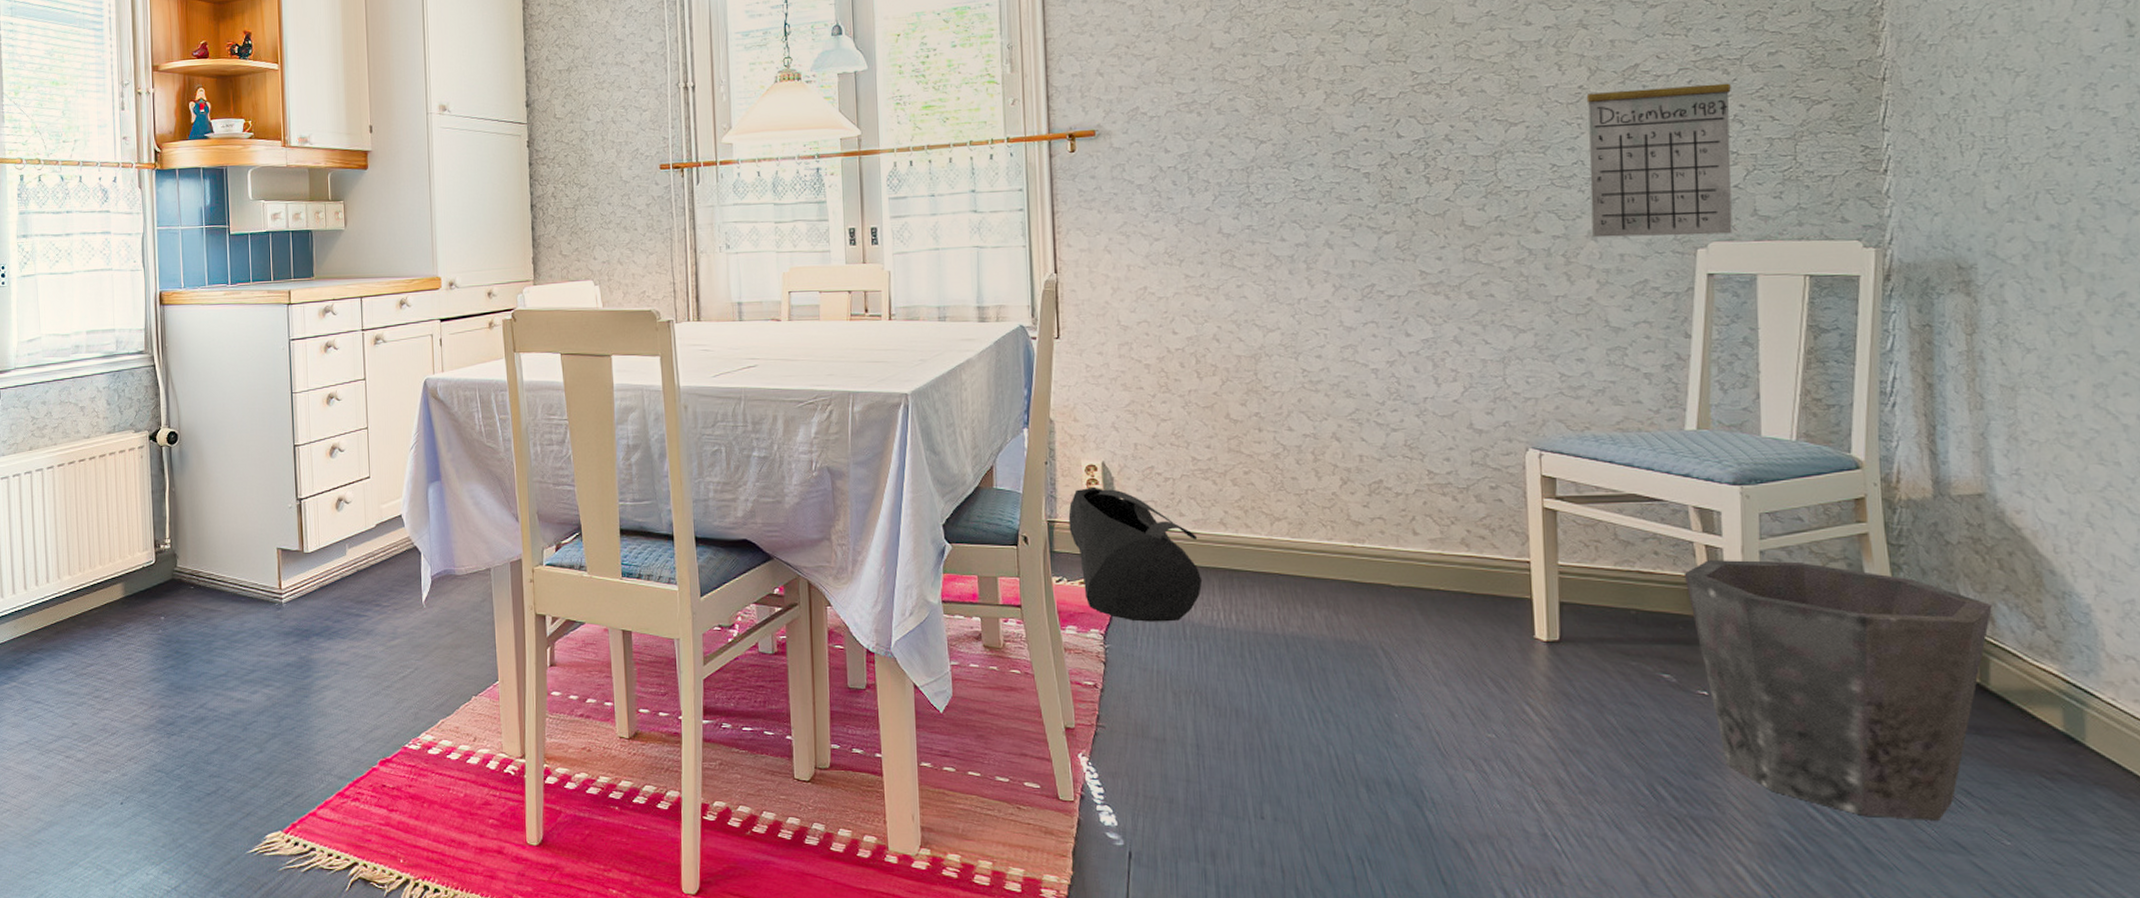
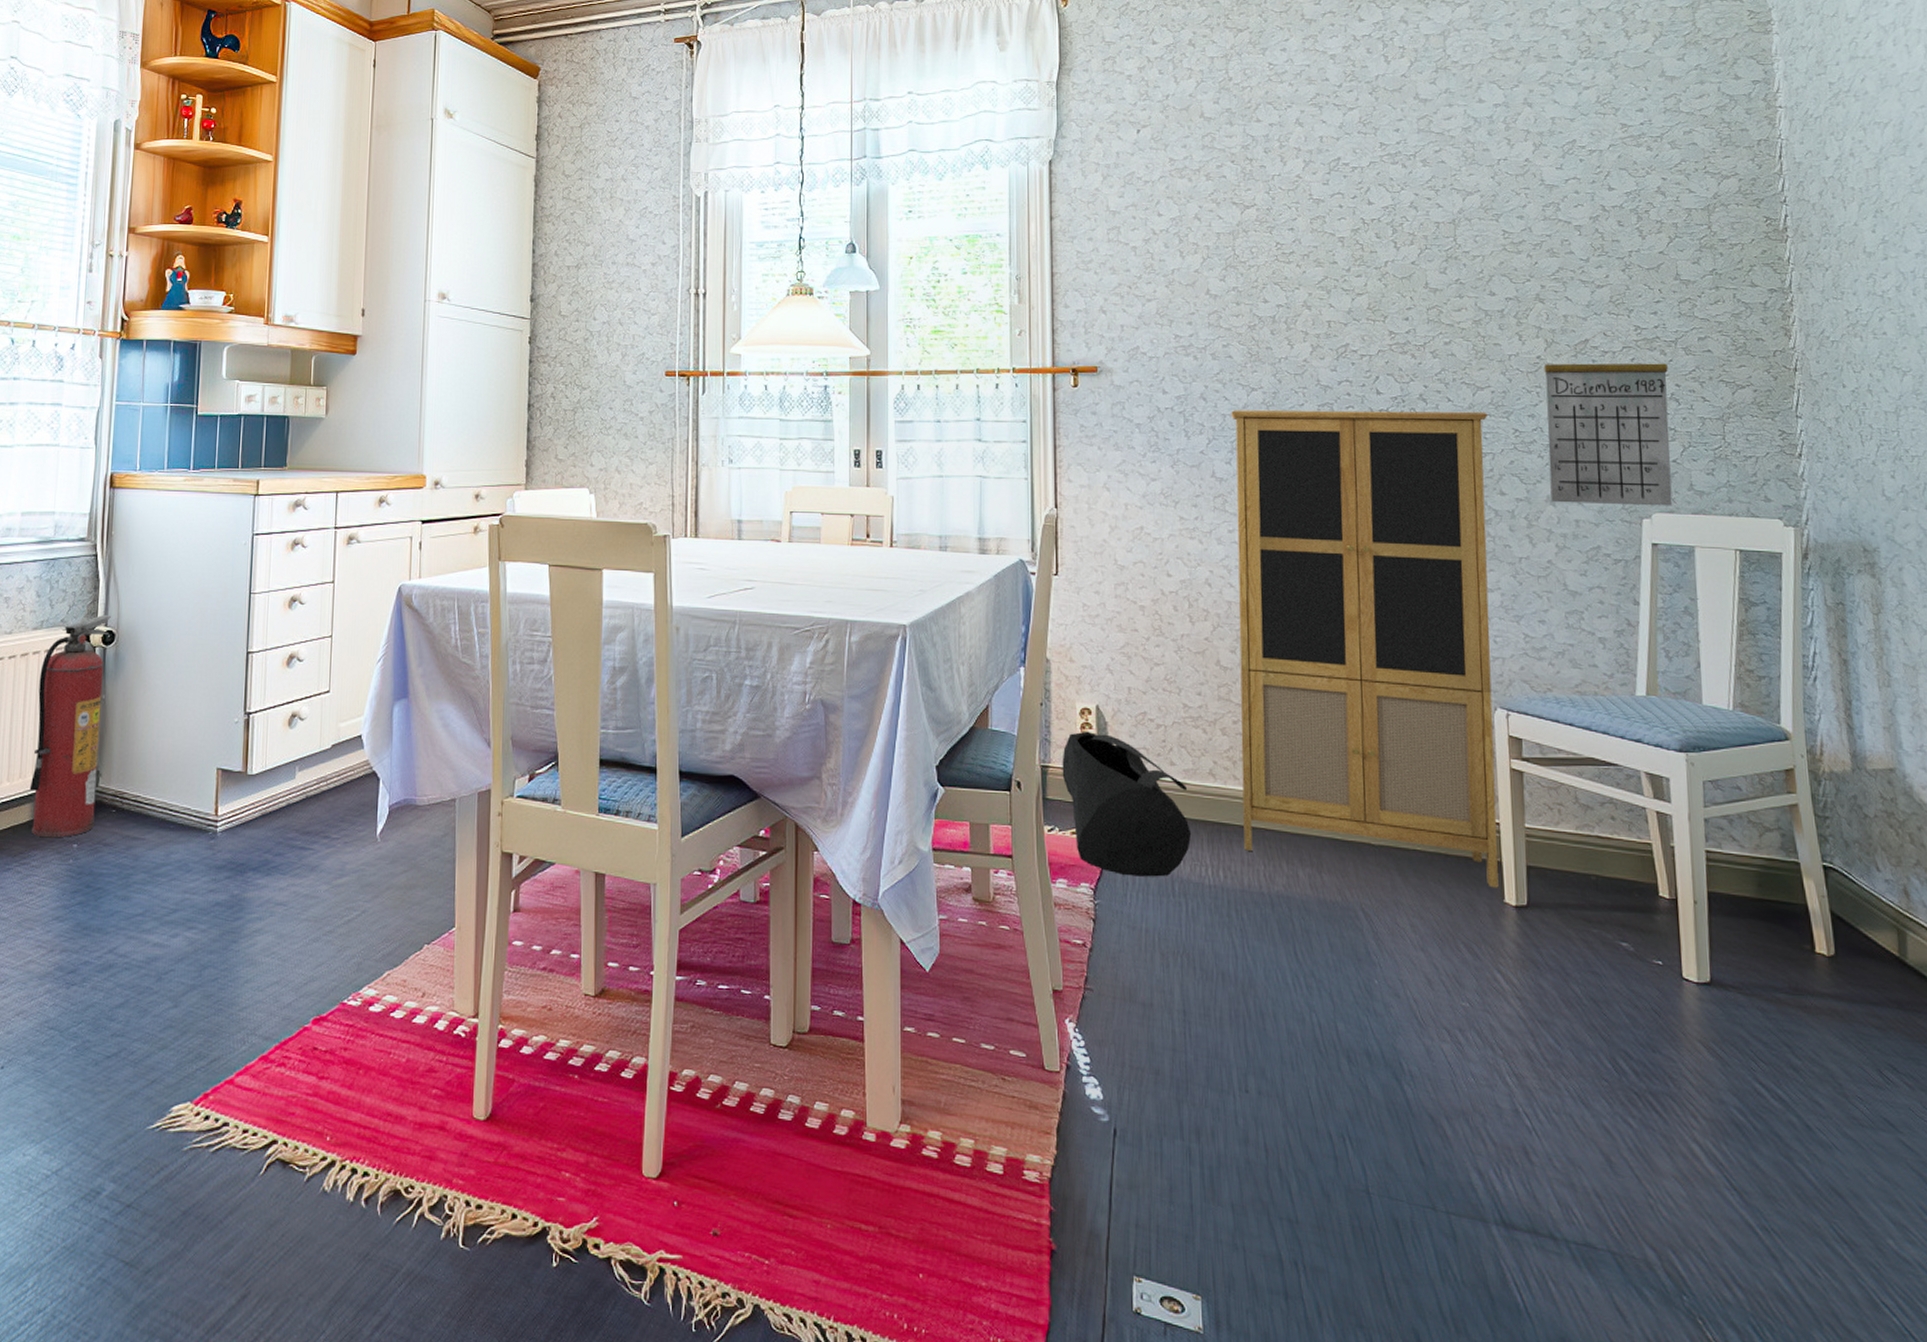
fire extinguisher: none [117,418,177,612] -> present [29,615,111,838]
cabinet: none [1238,148,1529,624] -> present [1231,410,1499,888]
waste bin: present [1683,560,1992,821] -> none [1638,827,1907,1097]

